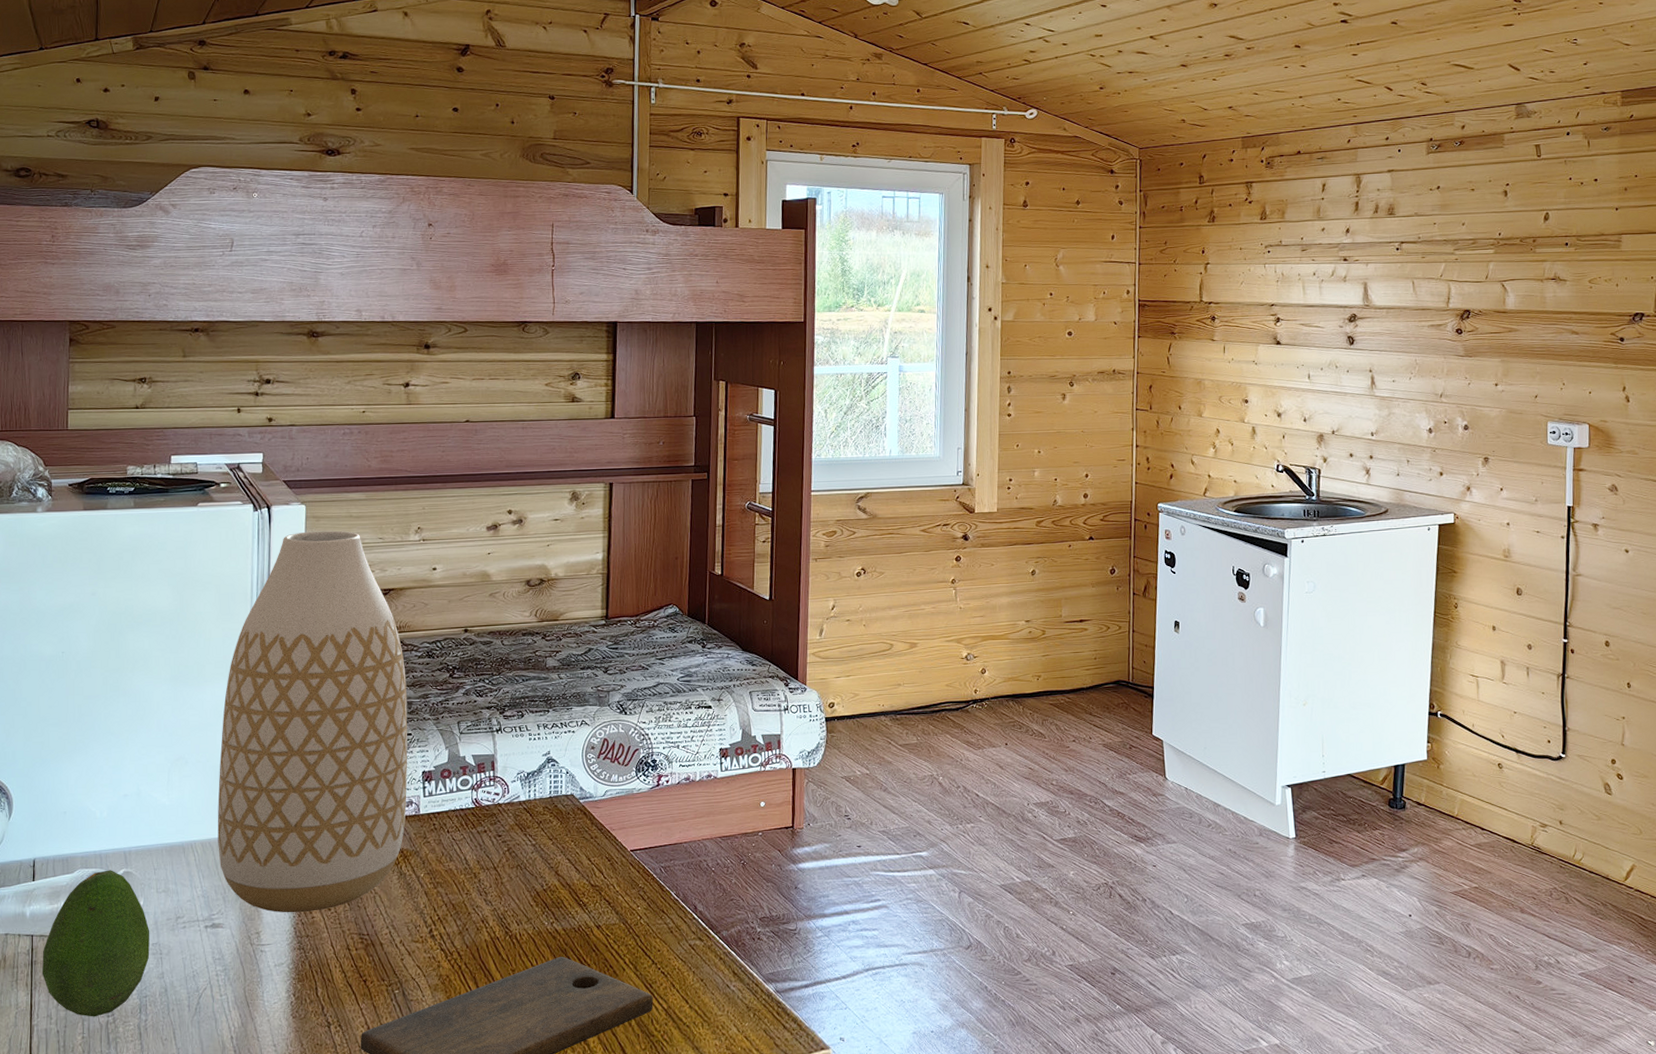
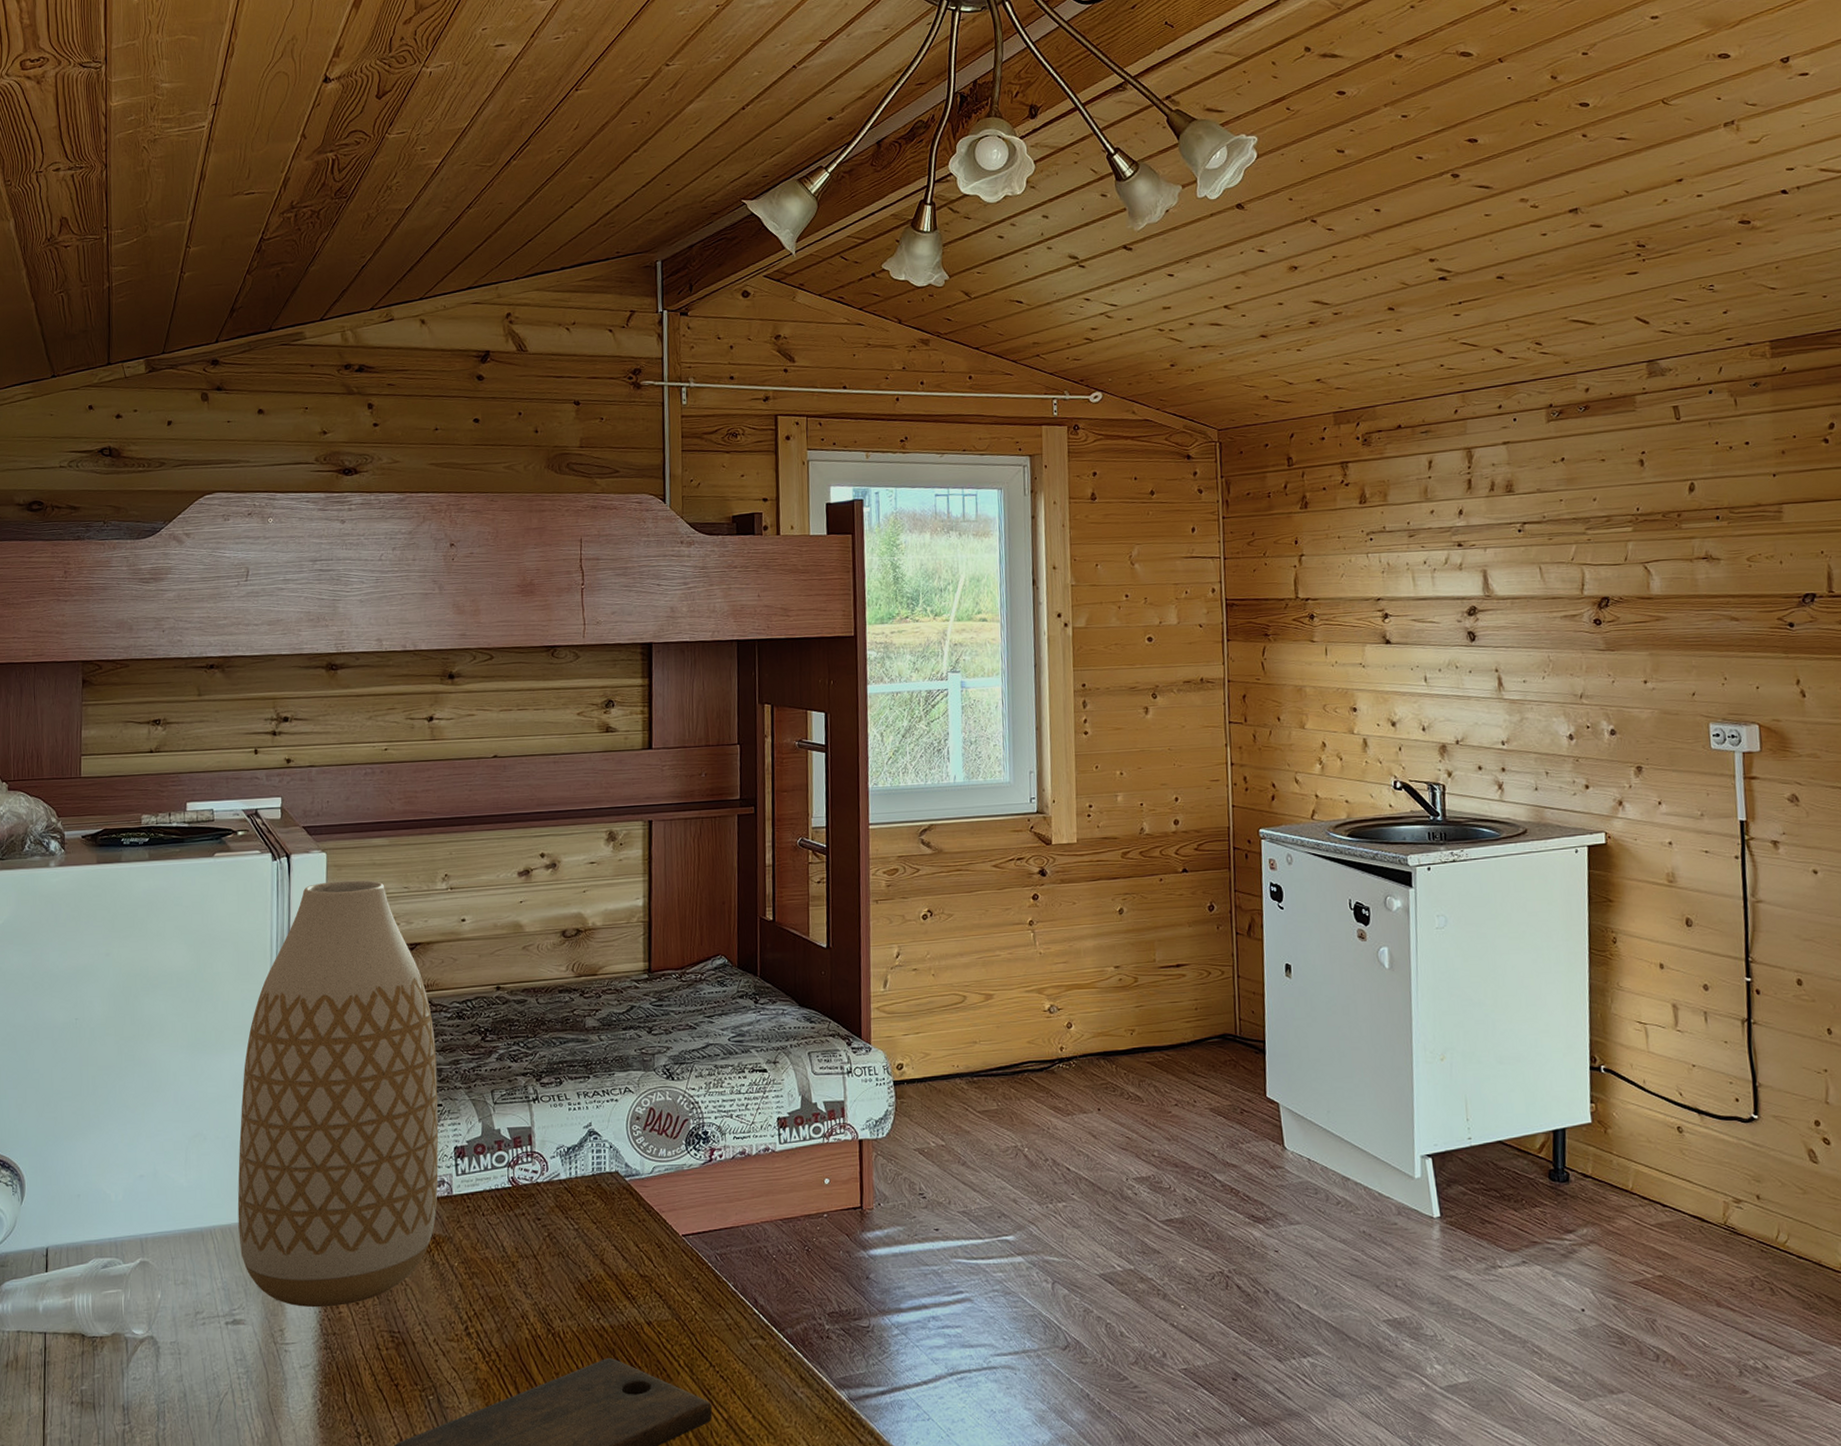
fruit: present [41,870,150,1017] -> none [55,1259,168,1425]

